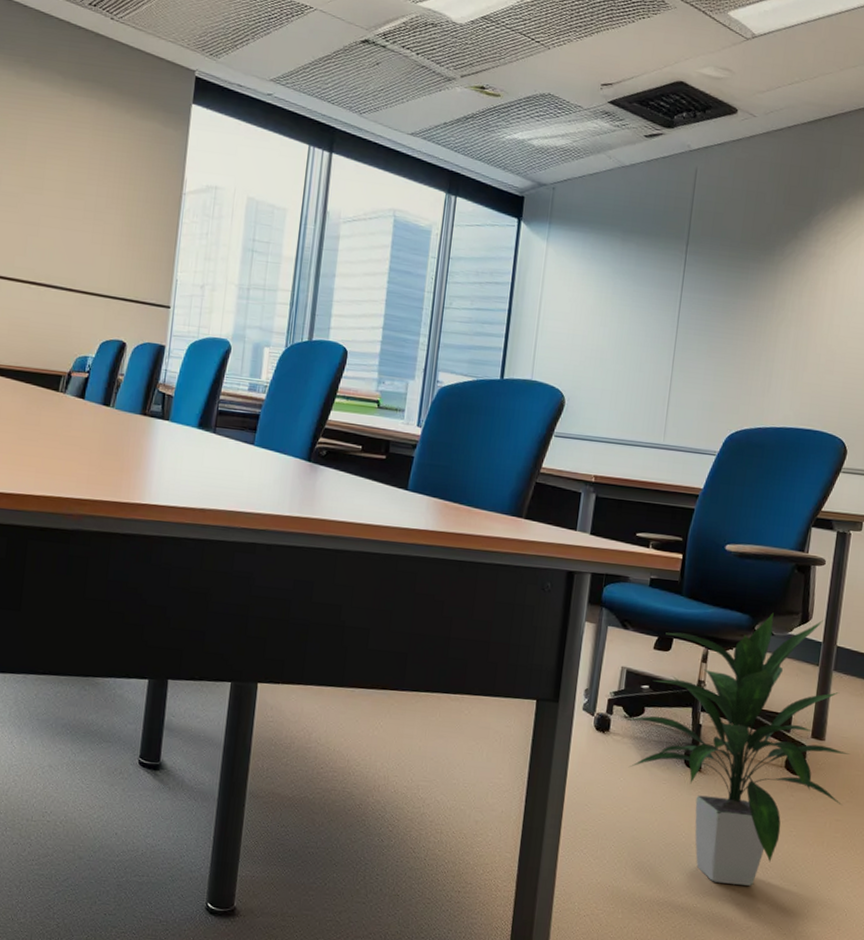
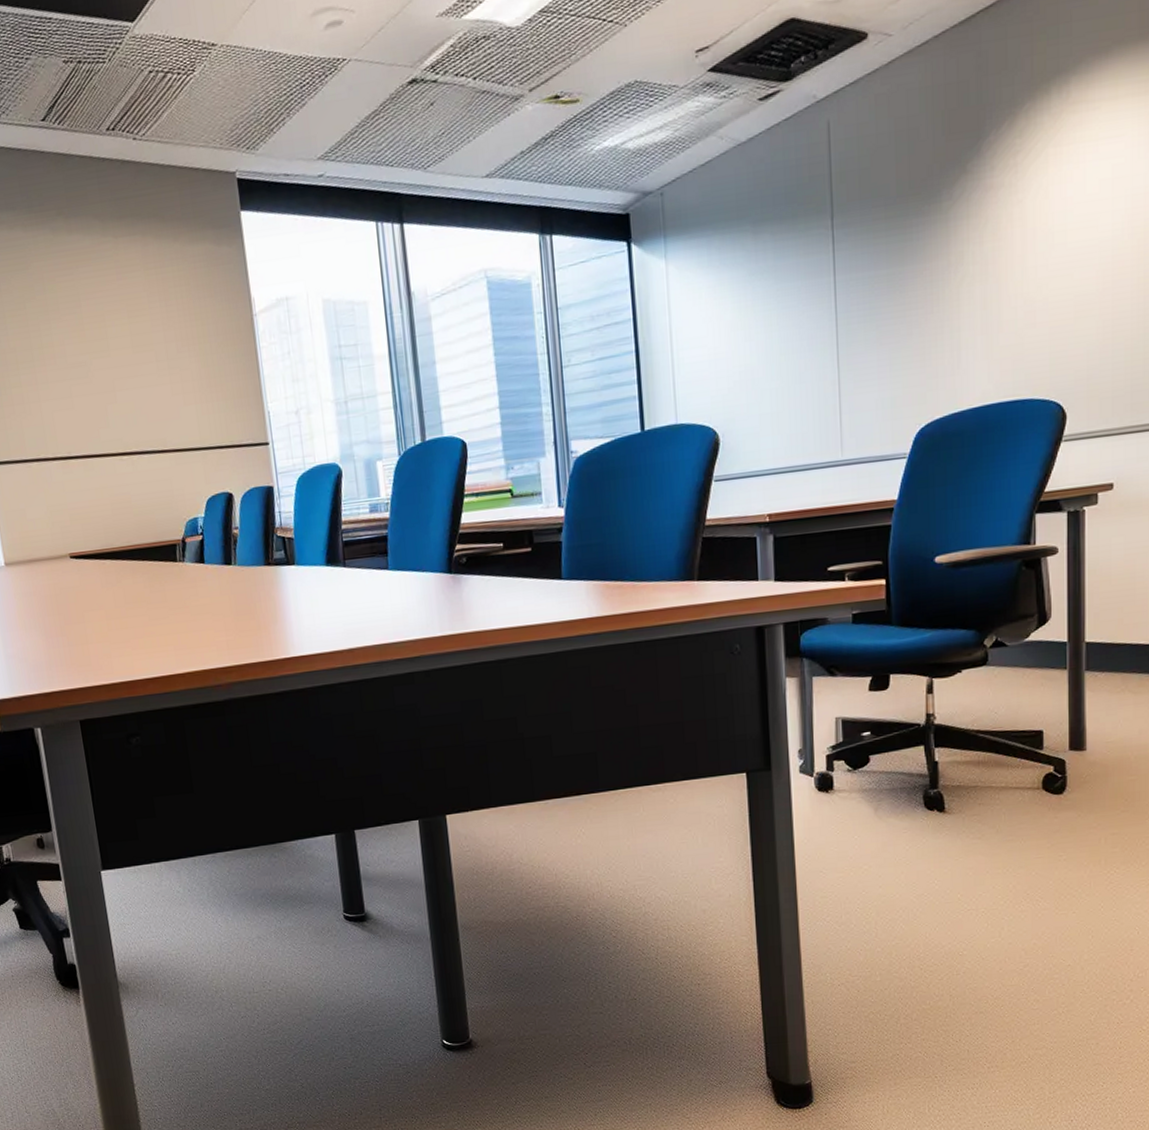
indoor plant: present [623,613,850,886] -> none [846,616,1119,926]

